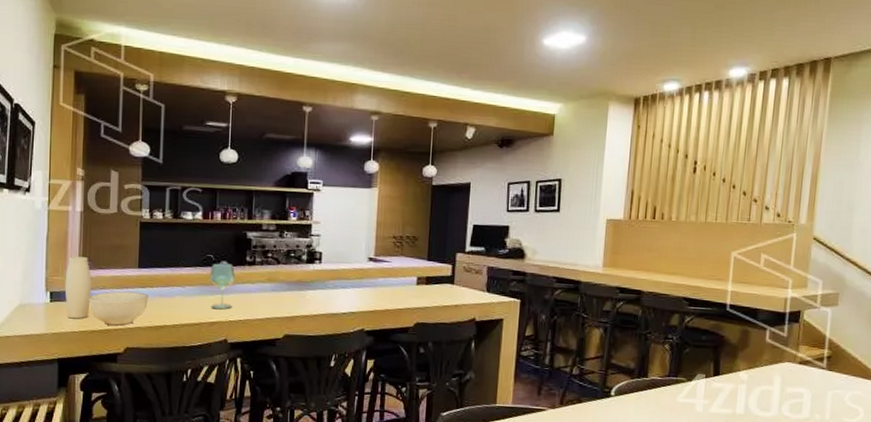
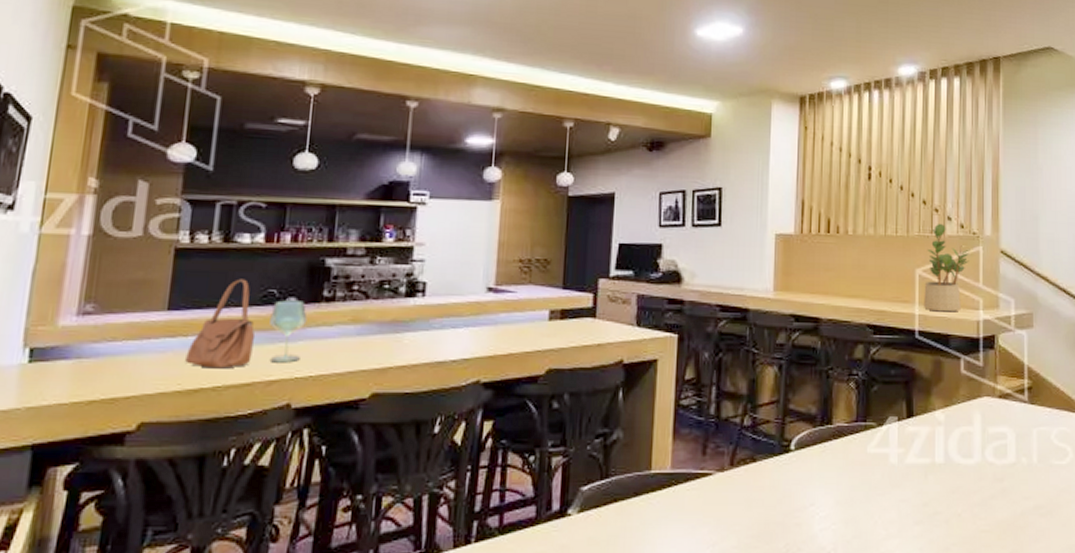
vase: present [65,256,91,319] -> none [52,297,96,386]
bowl: present [88,291,148,326] -> none [88,343,180,392]
handbag: none [153,246,200,312] -> present [185,278,256,369]
potted plant: none [736,212,785,290] -> present [924,223,970,312]

